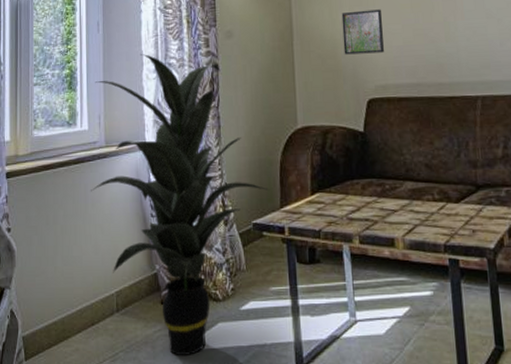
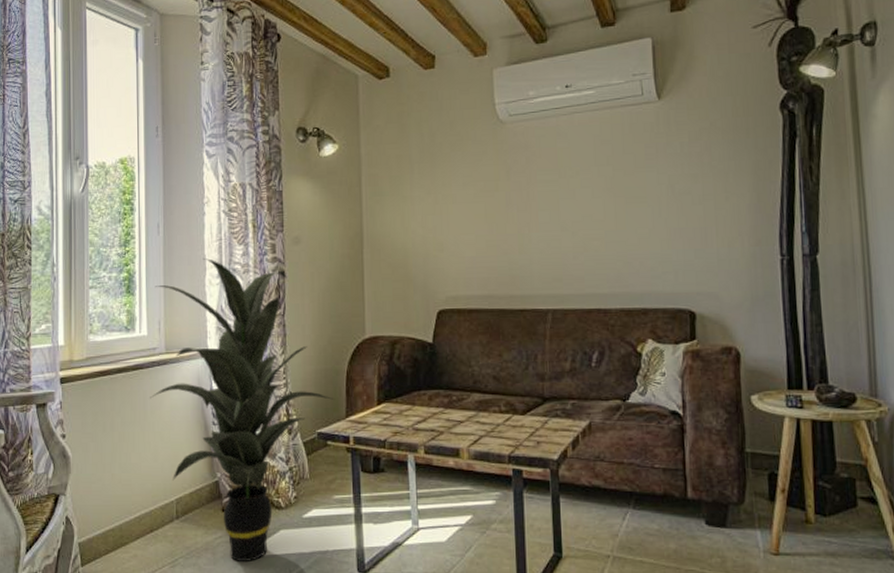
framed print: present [341,9,384,55] -> none [414,219,456,265]

